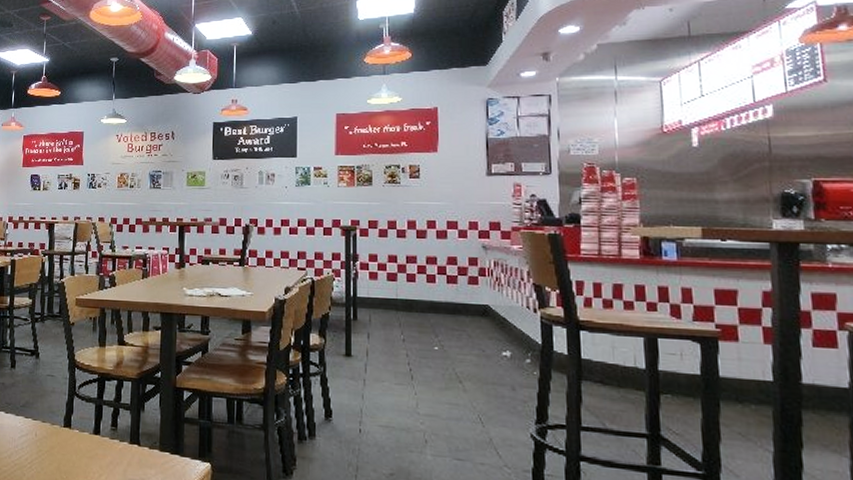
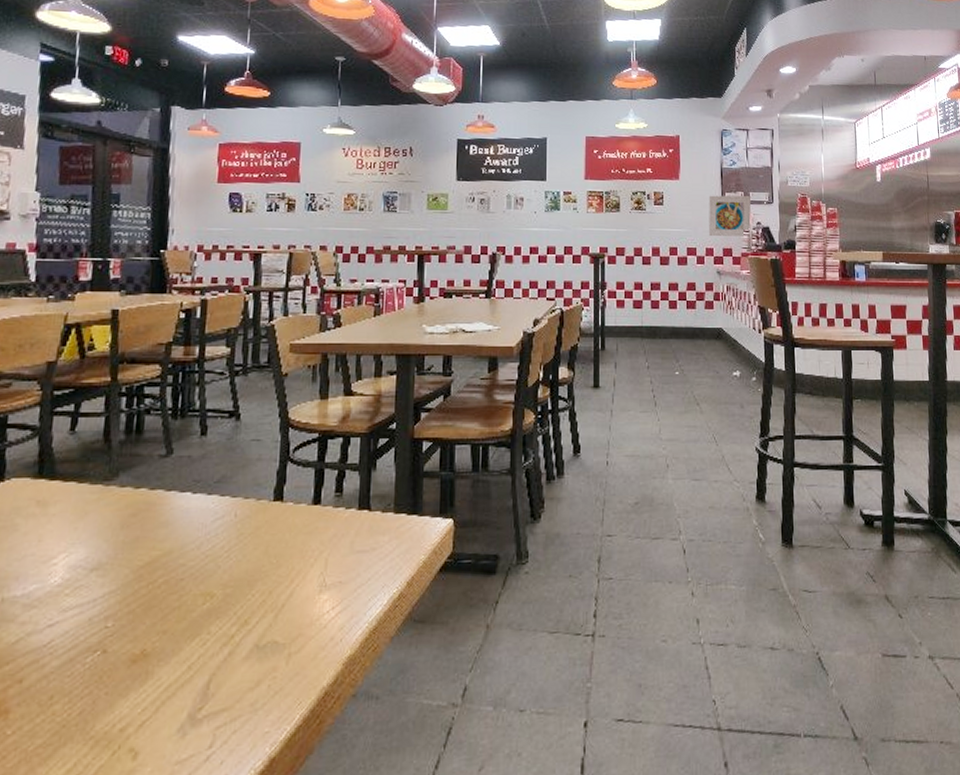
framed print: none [472,167,524,210] -> present [708,195,751,236]

